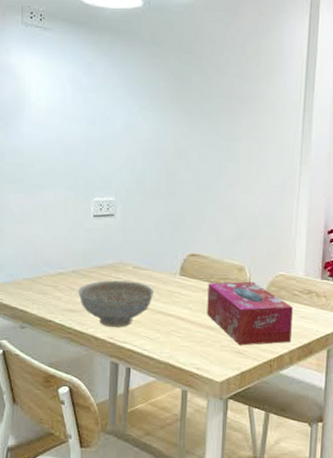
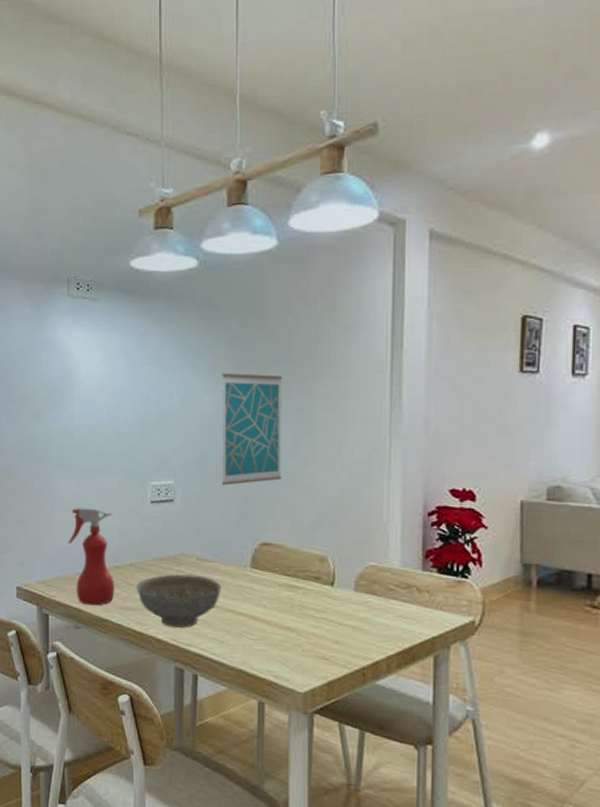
spray bottle: none [16,219,59,308] -> present [68,508,115,606]
wall art: none [157,104,214,203] -> present [221,373,283,486]
tissue box: present [207,281,293,346] -> none [284,574,388,650]

